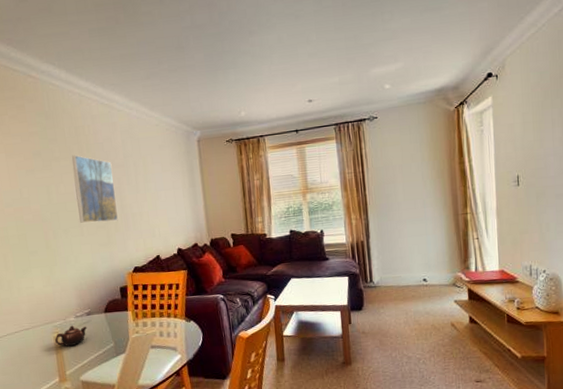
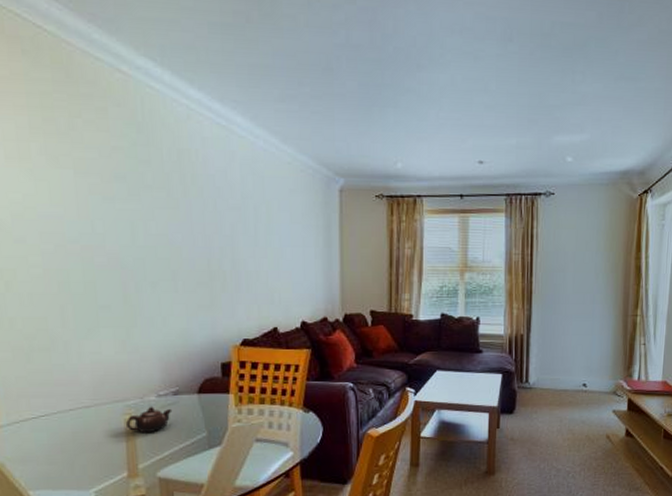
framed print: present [72,155,118,223] -> none [170,185,227,279]

